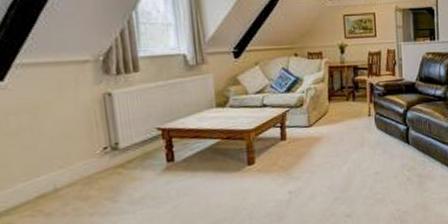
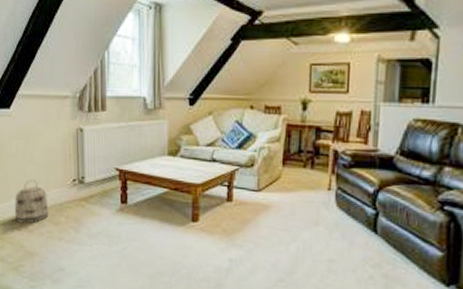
basket: none [21,156,74,209] -> present [14,180,49,223]

